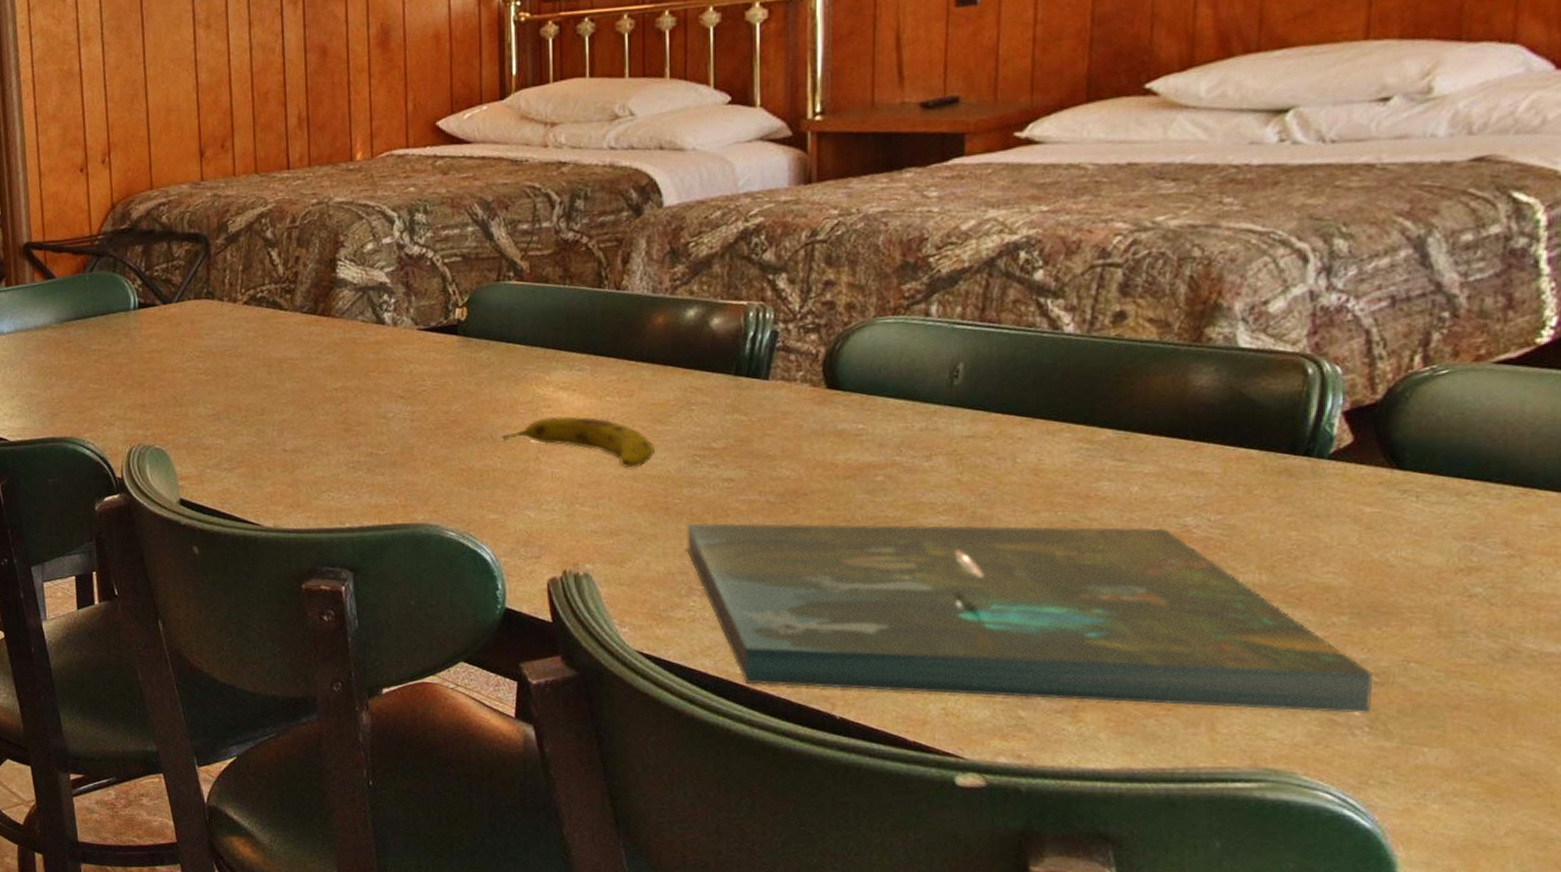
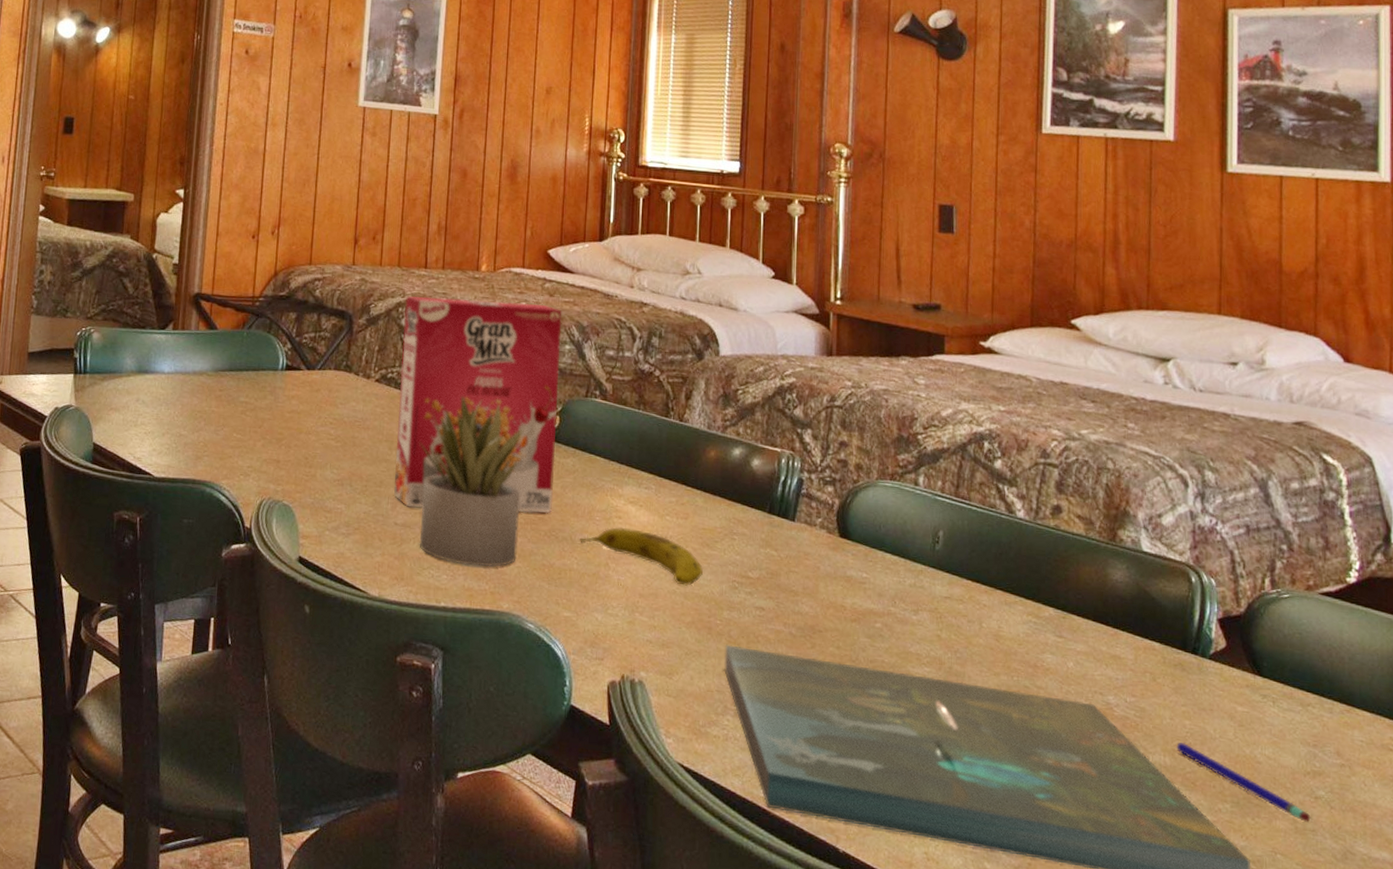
cereal box: none [268,186,466,431] -> present [394,296,562,514]
succulent plant: none [302,303,429,482] -> present [419,396,523,567]
pen: none [1277,557,1461,624] -> present [1176,742,1311,822]

